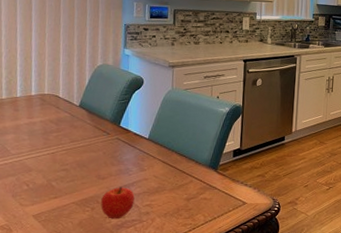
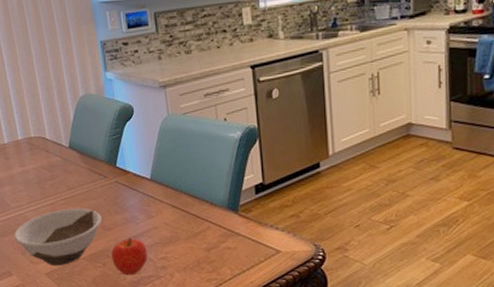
bowl: none [7,158,98,209] -> present [13,207,102,266]

